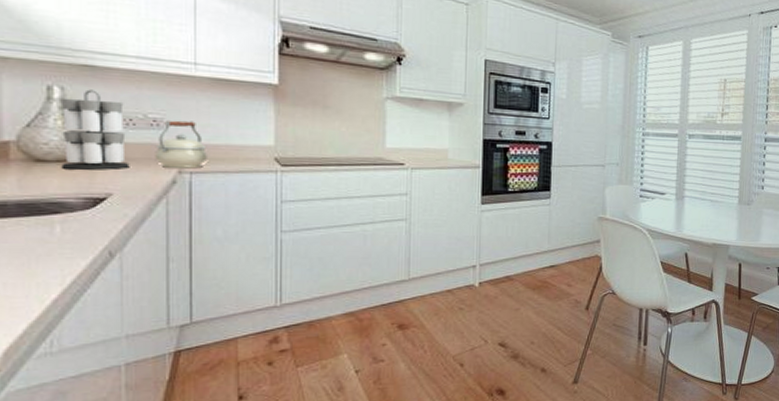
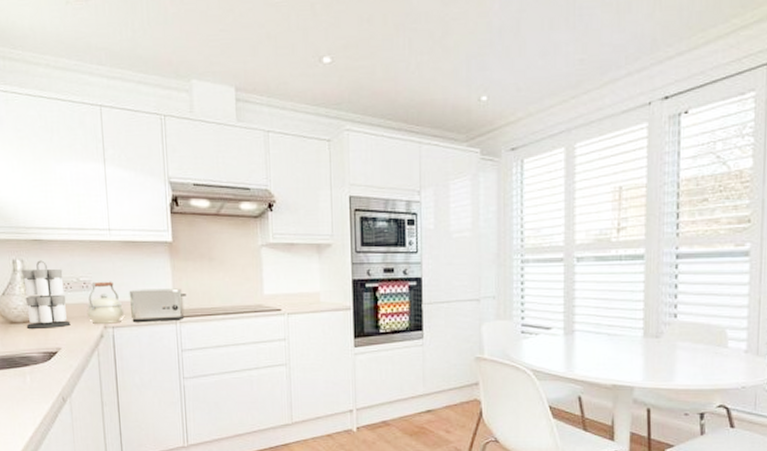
toaster: none [216,132,292,170] -> present [129,288,186,323]

